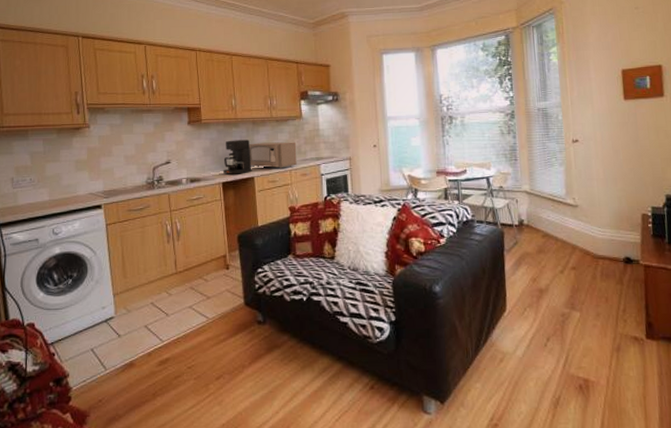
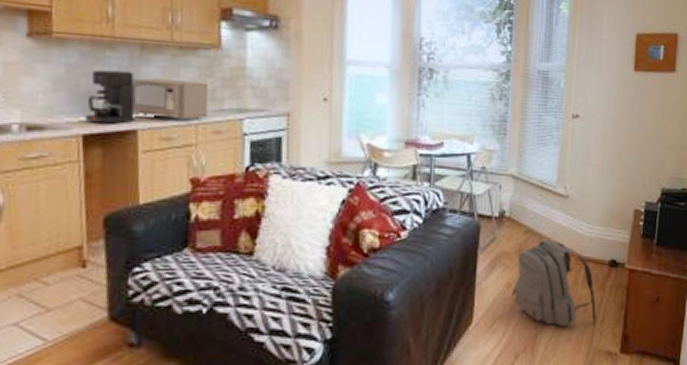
backpack: none [537,241,619,314] -> present [511,239,597,326]

